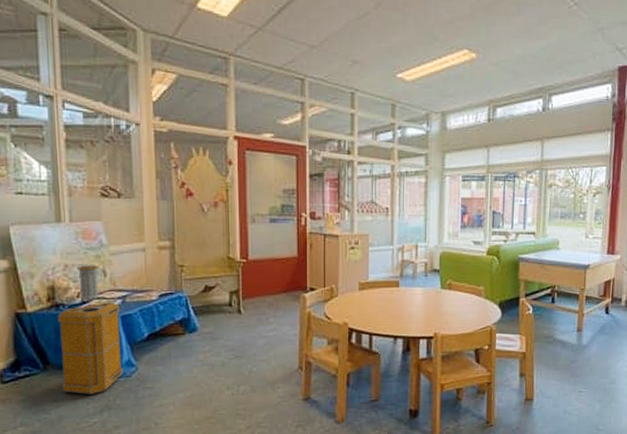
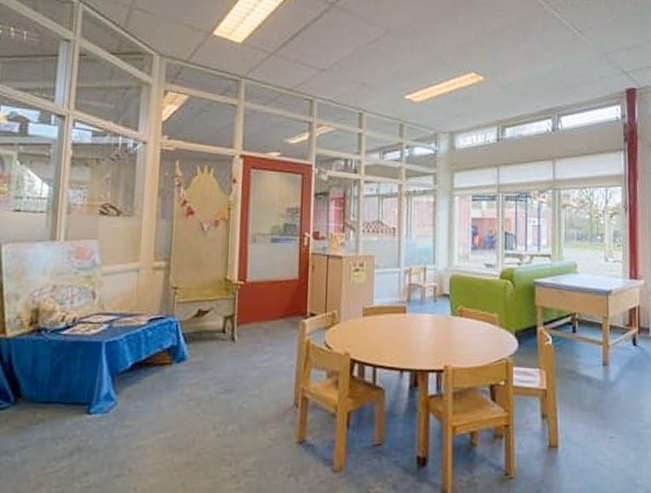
trash can: present [58,264,123,394] -> none [31,285,106,433]

